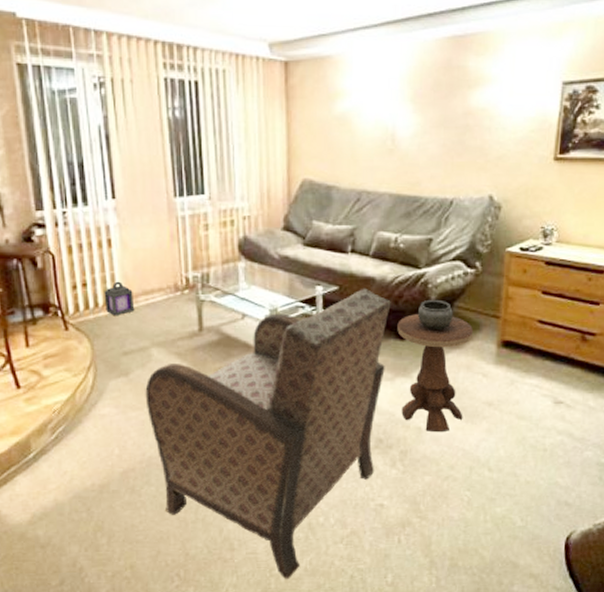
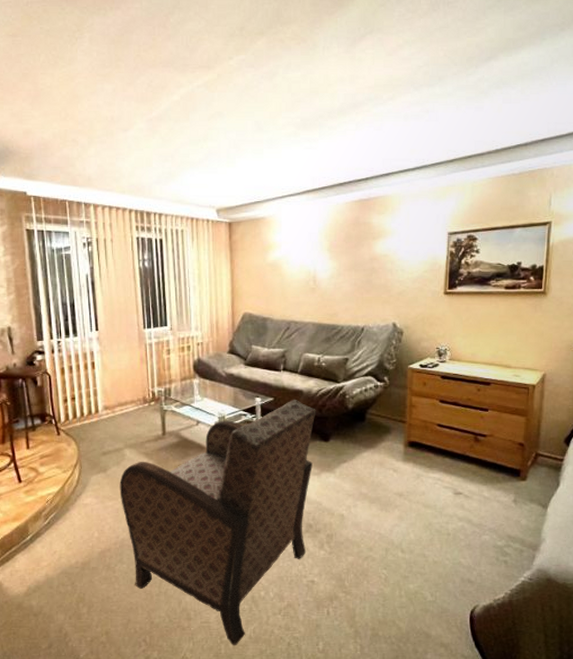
lantern: present [104,281,135,316] -> none [88,395,112,424]
side table: present [397,299,473,433] -> none [322,408,384,519]

